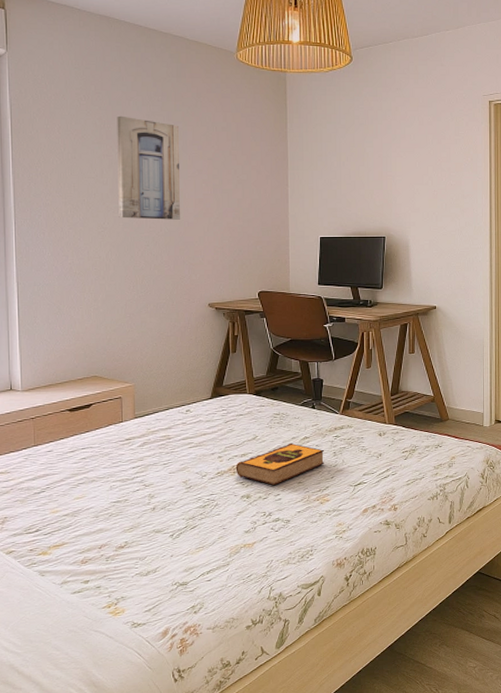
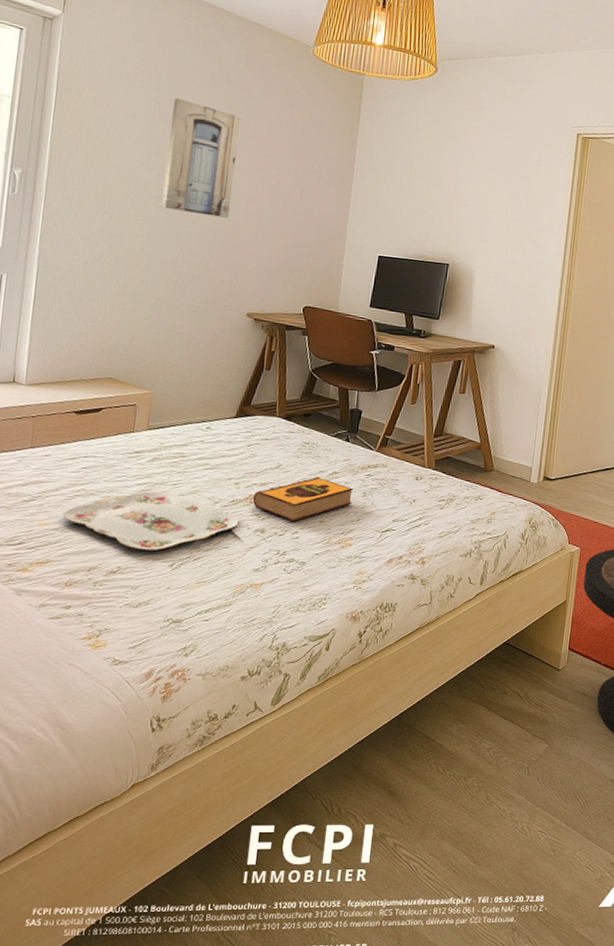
serving tray: none [70,471,226,525] -> present [62,491,239,551]

